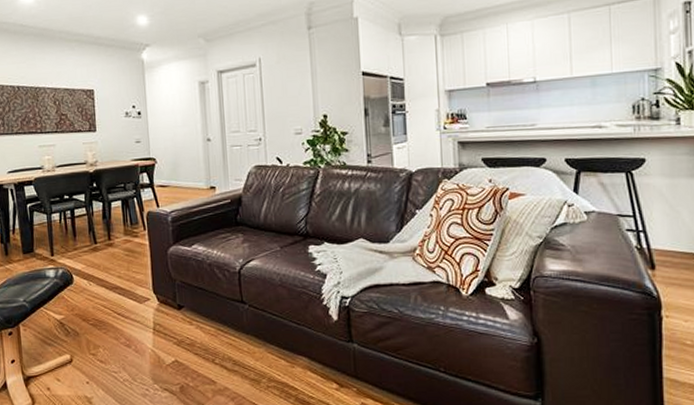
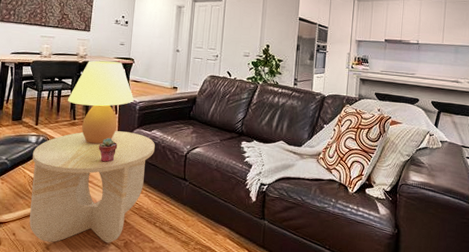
side table: none [53,250,199,394] -> present [29,131,155,243]
table lamp: none [84,165,164,271] -> present [68,60,134,144]
potted succulent: none [130,260,153,291] -> present [99,137,118,162]

